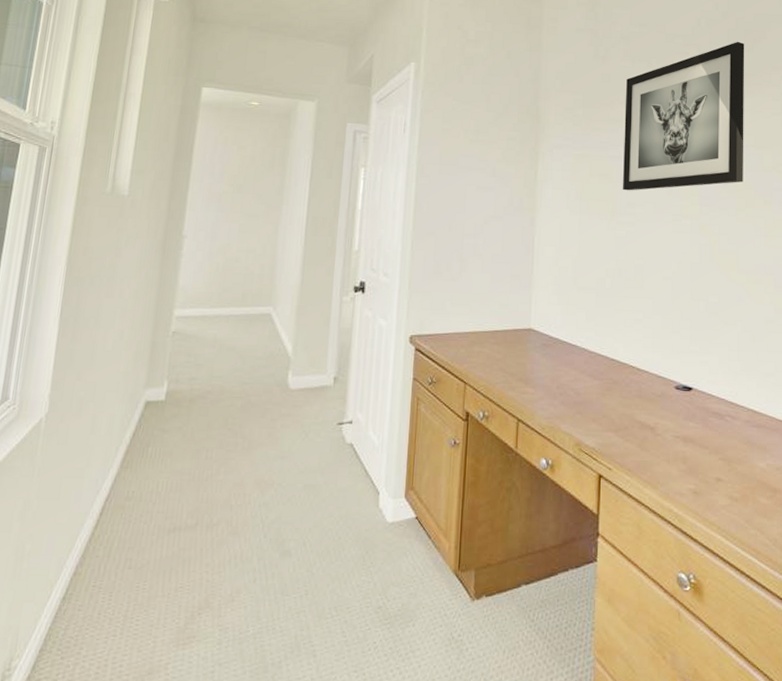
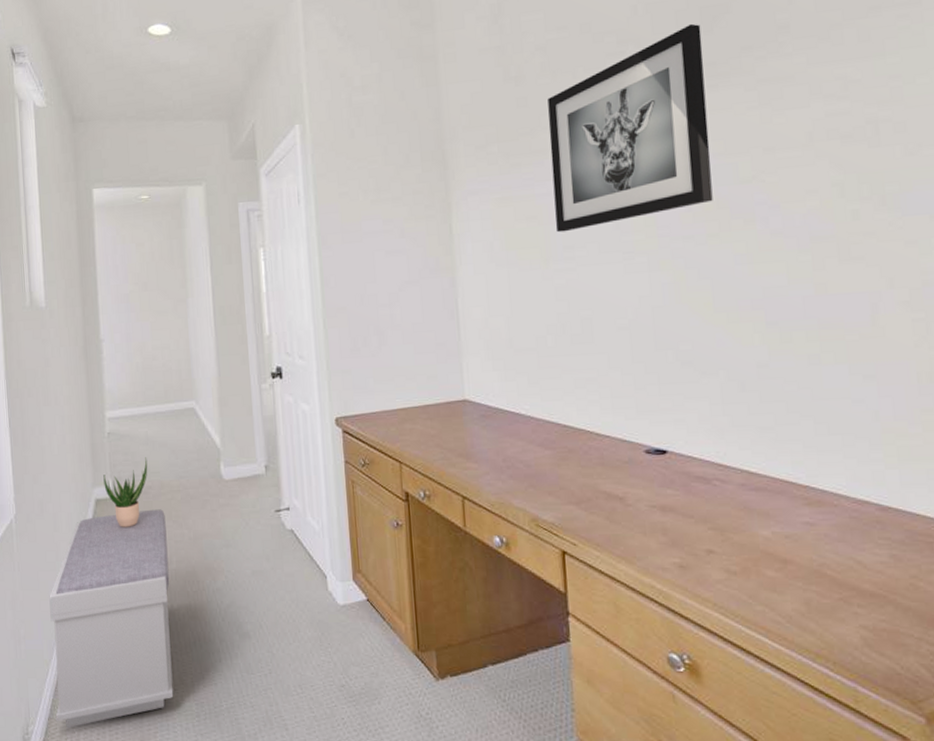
bench: none [48,415,221,660] -> present [49,509,174,728]
potted plant: none [158,360,212,433] -> present [103,457,148,527]

